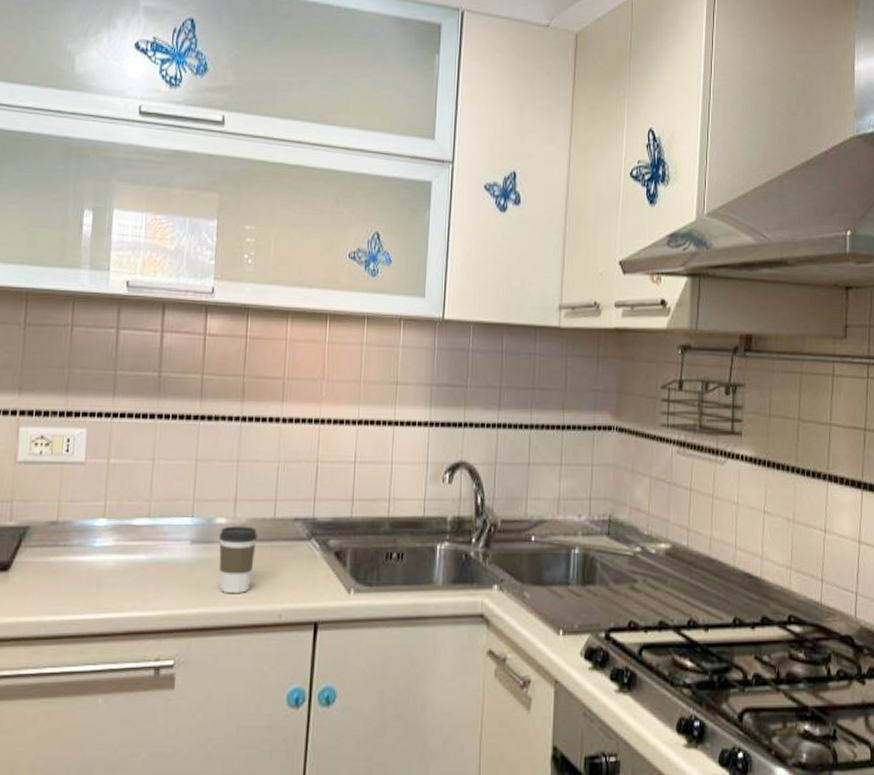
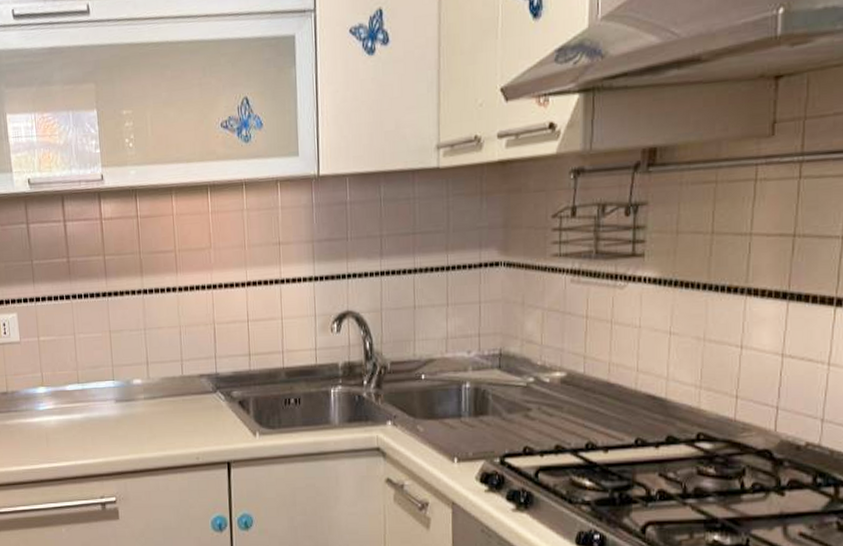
coffee cup: present [219,525,257,593] -> none [138,384,170,441]

